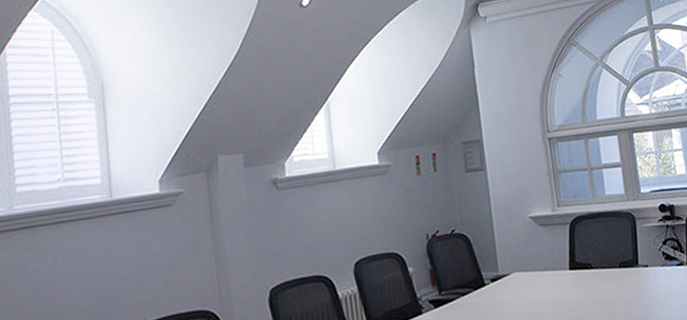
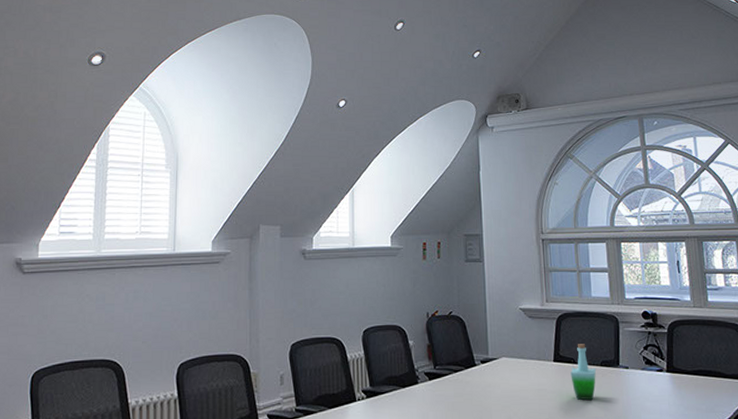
bottle: none [588,246,615,307] -> present [570,344,596,401]

